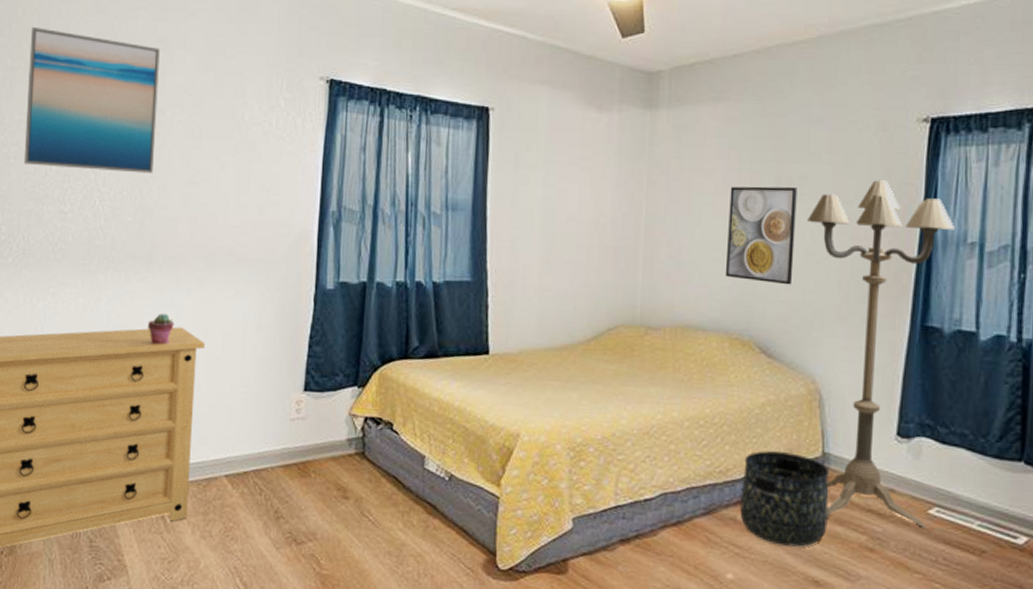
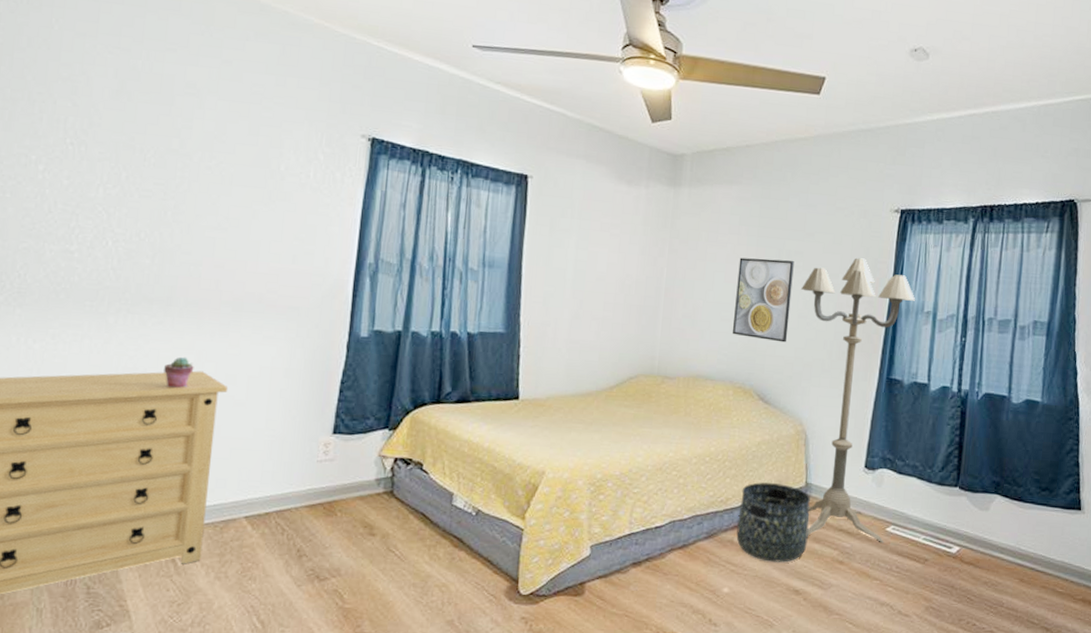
wall art: present [23,26,160,174] -> none [22,57,189,217]

